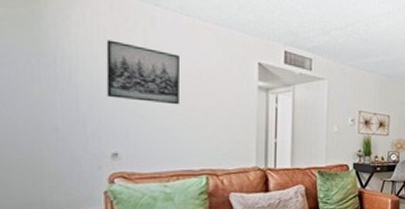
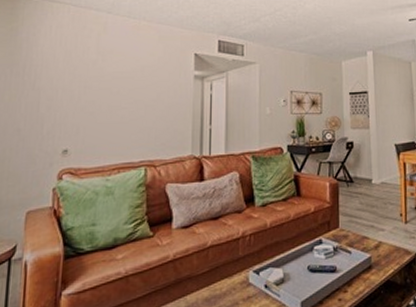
wall art: present [106,40,179,105] -> none [63,47,126,100]

